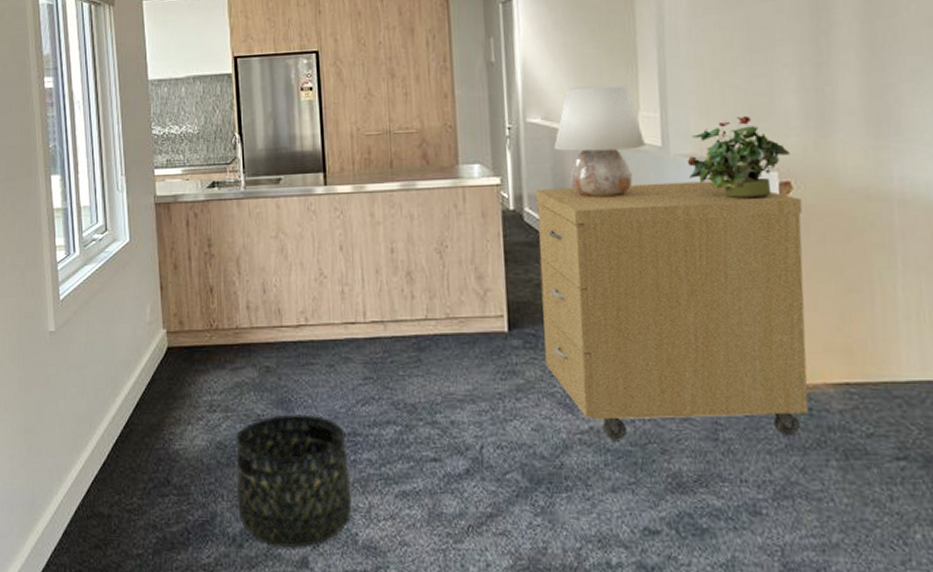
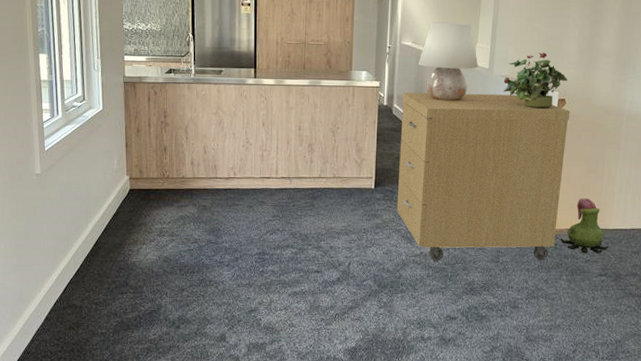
basket: present [236,414,352,548] -> none [177,239,259,328]
decorative plant: none [816,333,904,422] -> present [560,198,609,253]

